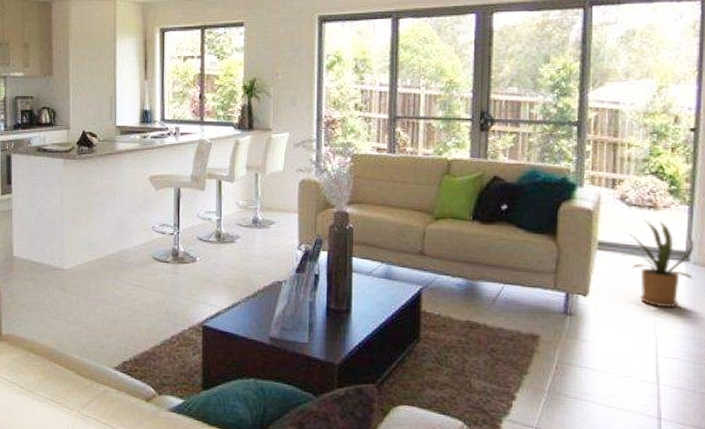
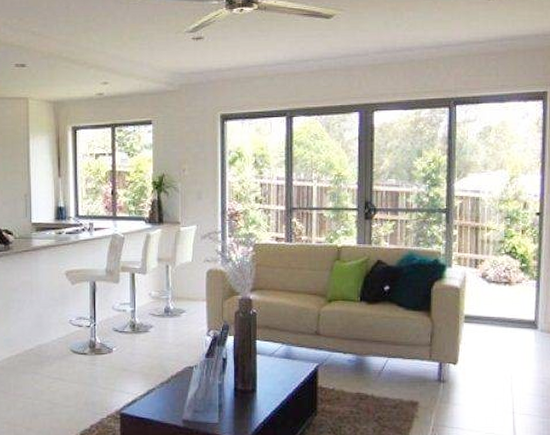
house plant: present [621,220,695,308] -> none [484,295,541,371]

